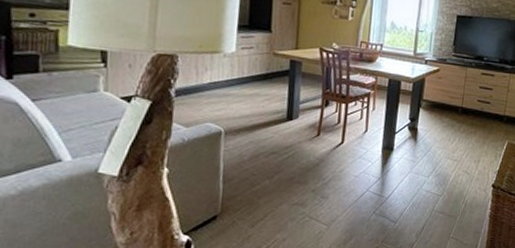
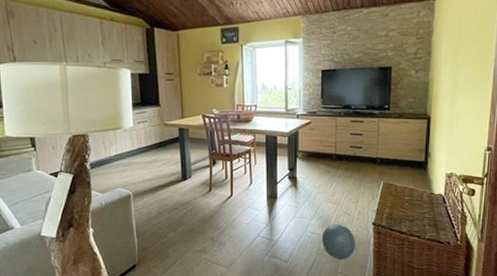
ball: none [436,183,473,223] -> present [321,224,355,260]

